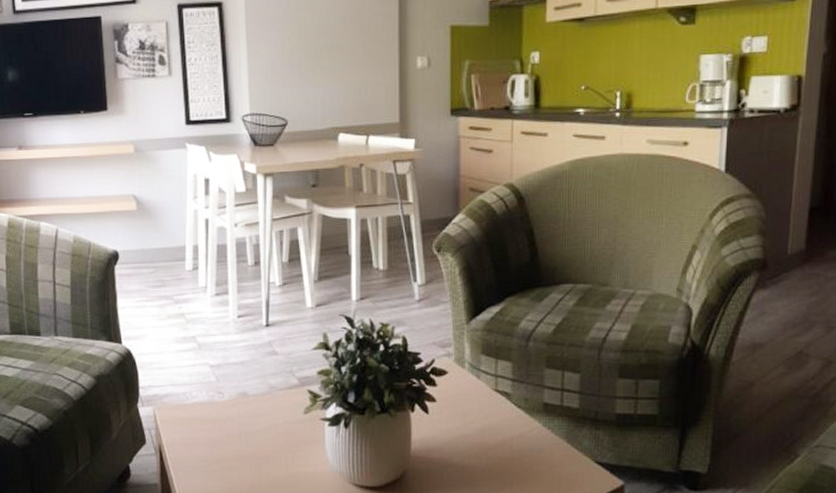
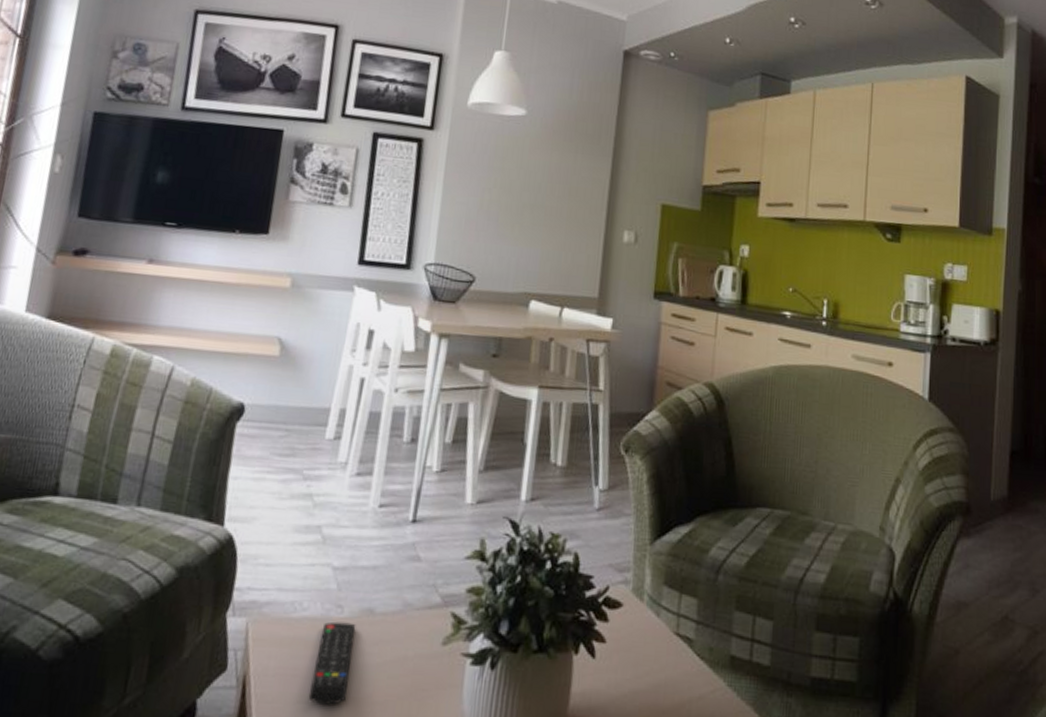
remote control: none [209,404,238,461] -> present [308,621,356,705]

